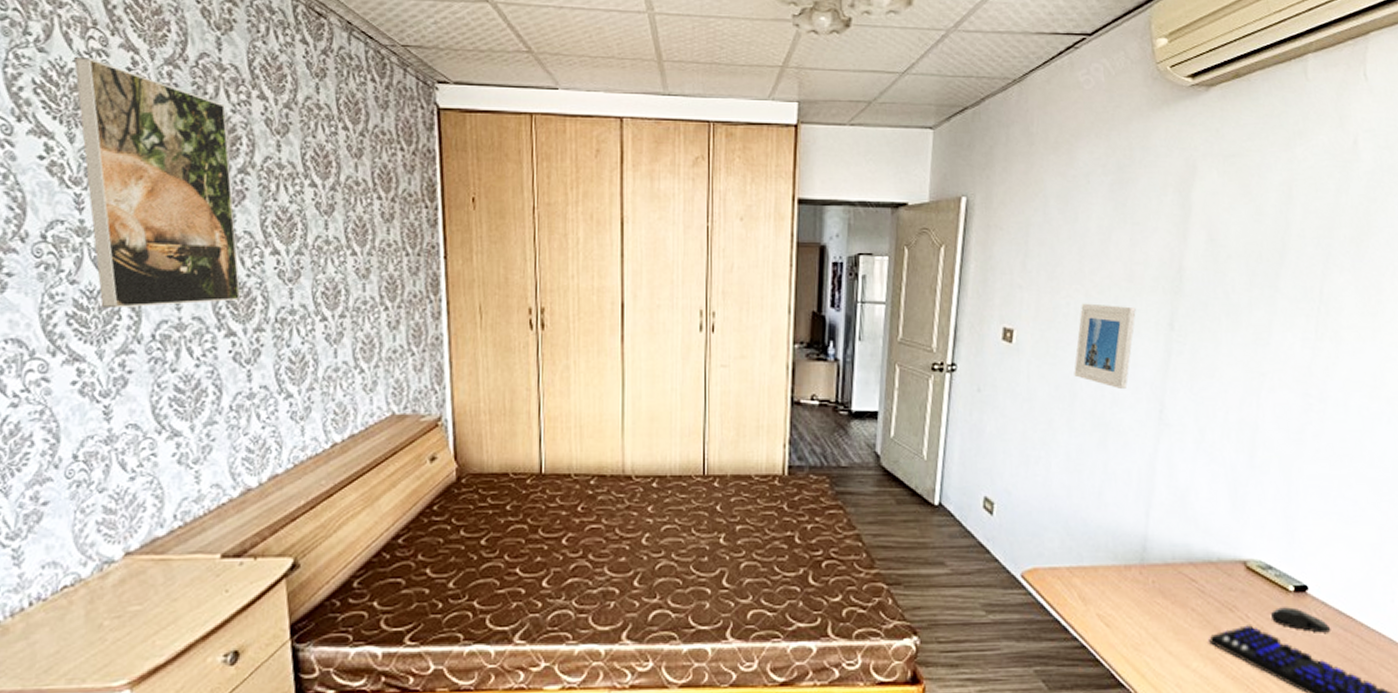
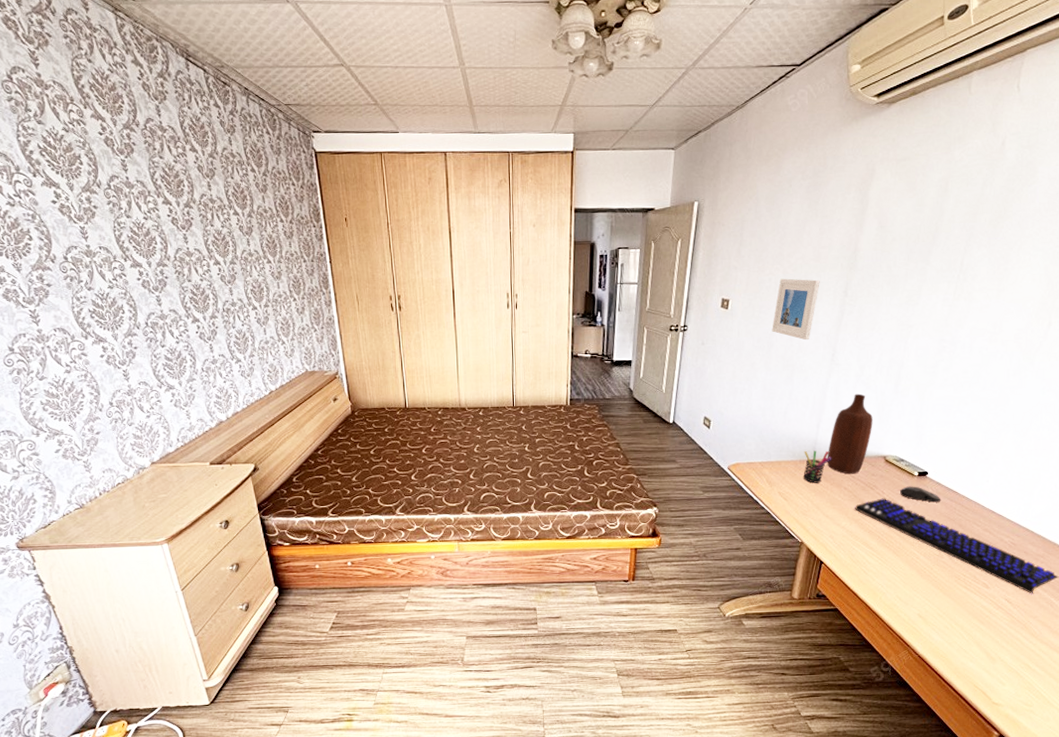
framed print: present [74,56,241,309] -> none [63,126,199,306]
pen holder: none [1129,551,1169,601] -> present [803,451,831,483]
bottle: none [1163,467,1224,588] -> present [827,393,873,474]

